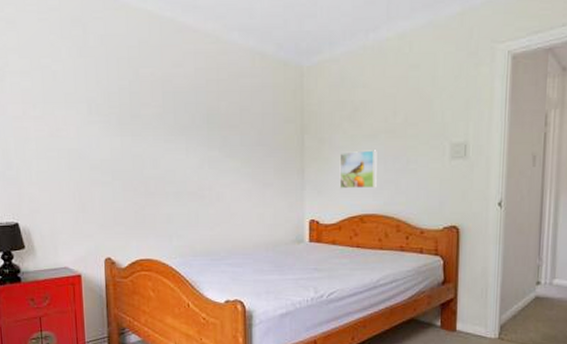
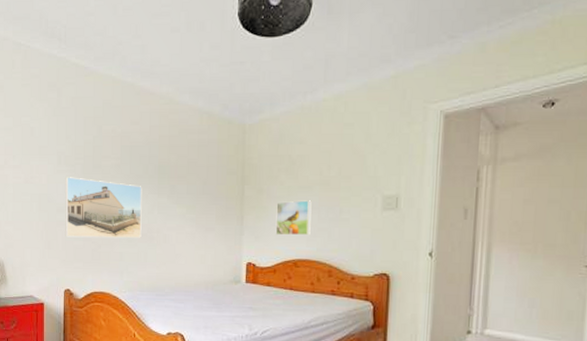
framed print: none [98,129,191,199] -> present [65,177,142,238]

